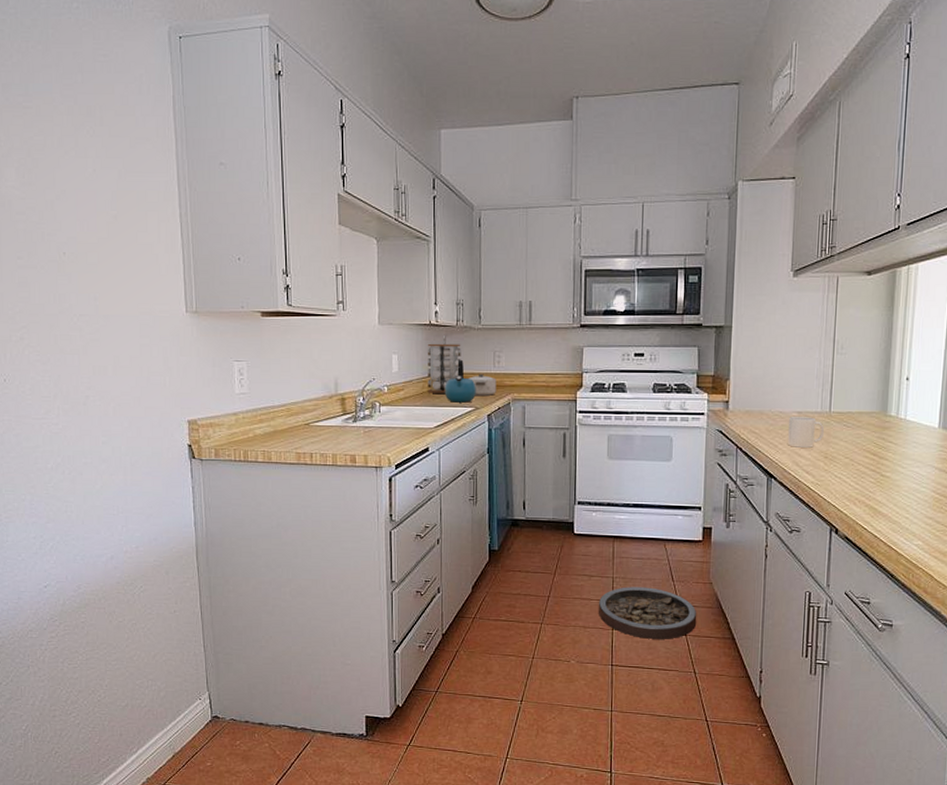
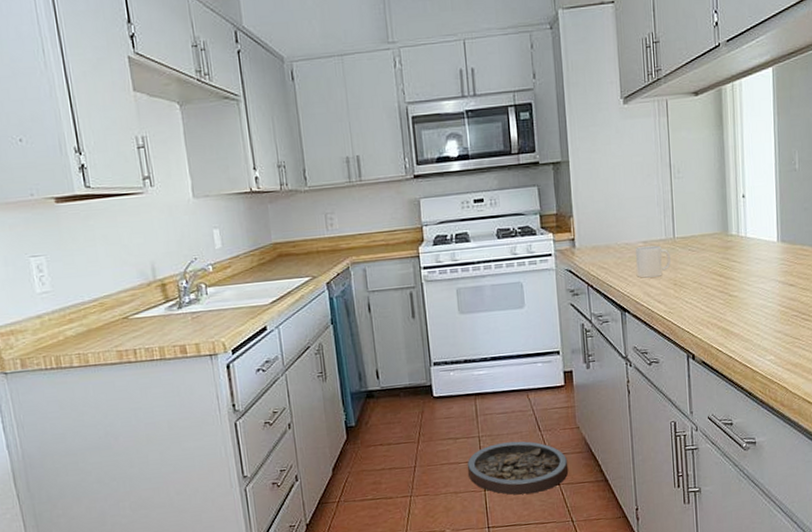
spice rack: present [427,336,461,395] -> none [251,202,290,268]
kettle: present [444,359,477,403] -> none [275,226,312,274]
cooking pot: present [468,374,497,396] -> none [301,239,333,263]

